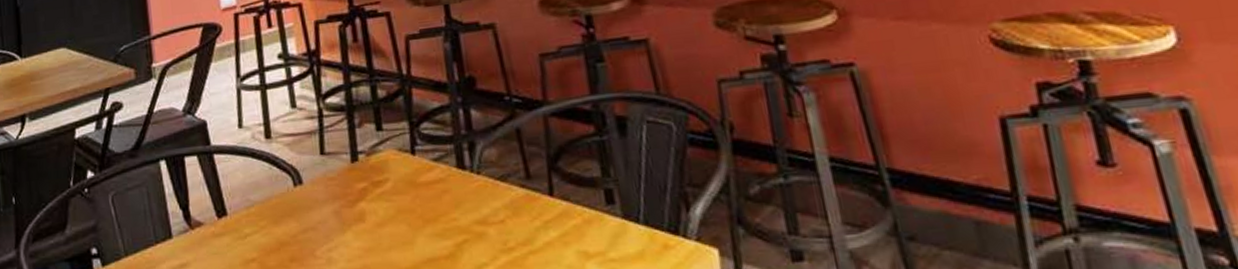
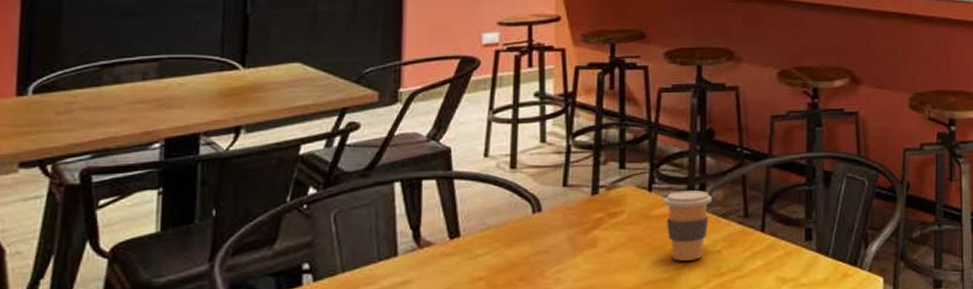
coffee cup: none [430,150,486,234] -> present [664,190,712,261]

